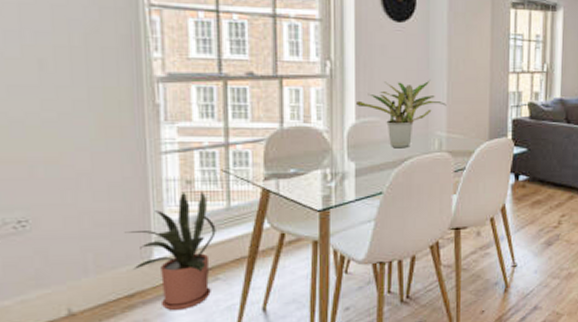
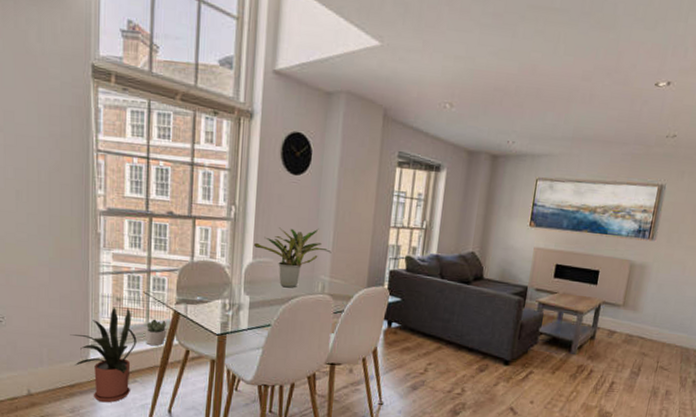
succulent plant: none [226,201,255,234] -> present [145,319,167,346]

